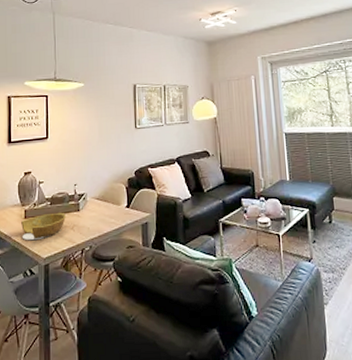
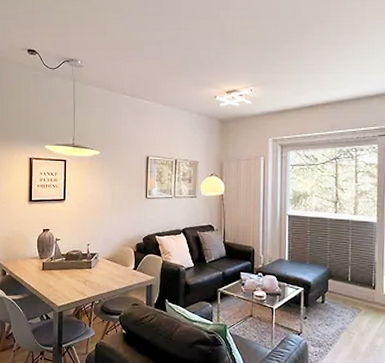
bowl: present [21,212,66,241] -> none [39,267,79,290]

